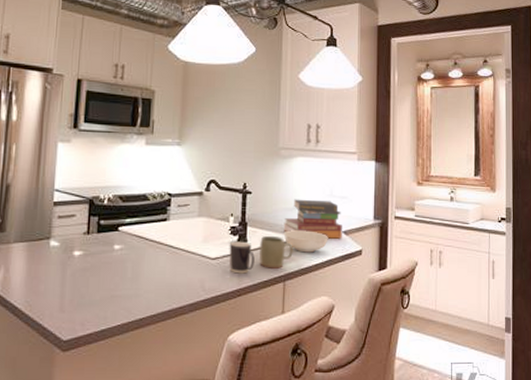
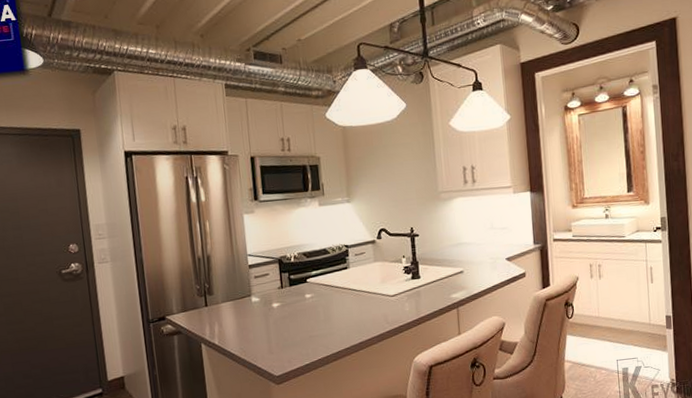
mug: present [229,241,255,274] -> none [404,278,429,306]
mug: present [259,235,293,269] -> none [431,269,463,298]
books: present [283,199,342,239] -> none [451,233,506,266]
bowl: present [283,230,328,253] -> none [452,261,493,281]

